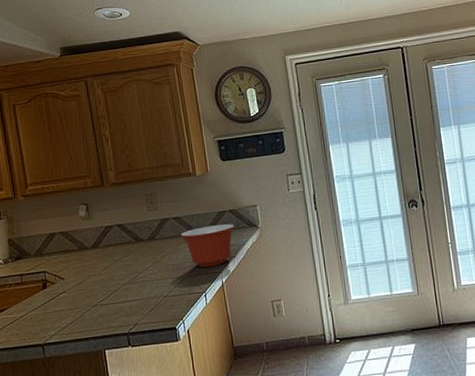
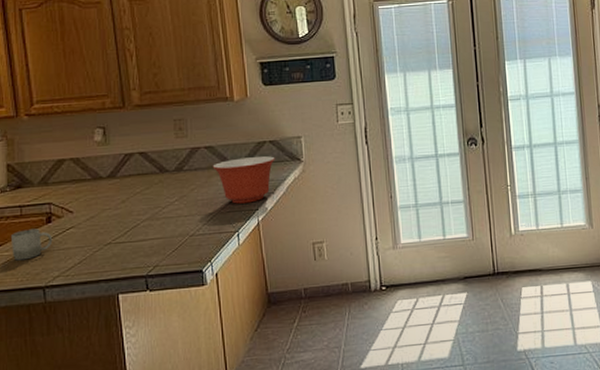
cup: none [13,294,49,322] -> present [10,228,53,261]

